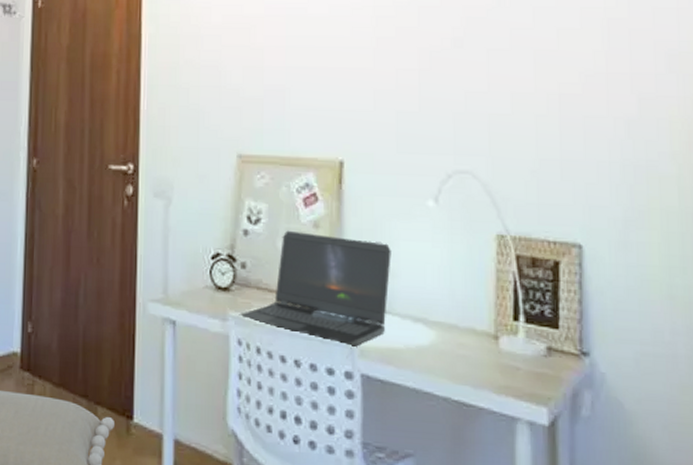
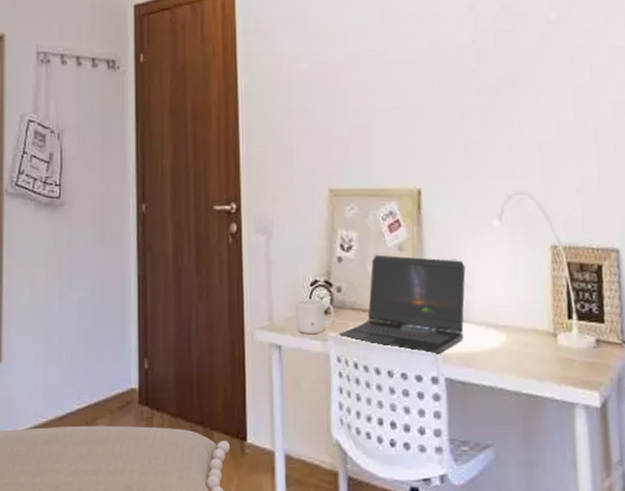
mug: none [193,272,238,313] -> present [295,299,335,335]

